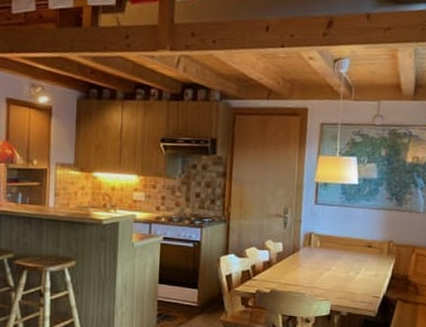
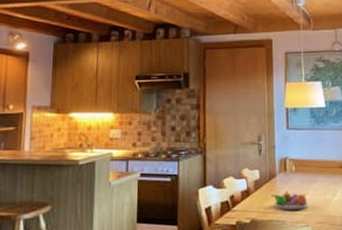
fruit bowl: none [293,264,330,285] -> present [272,190,309,211]

